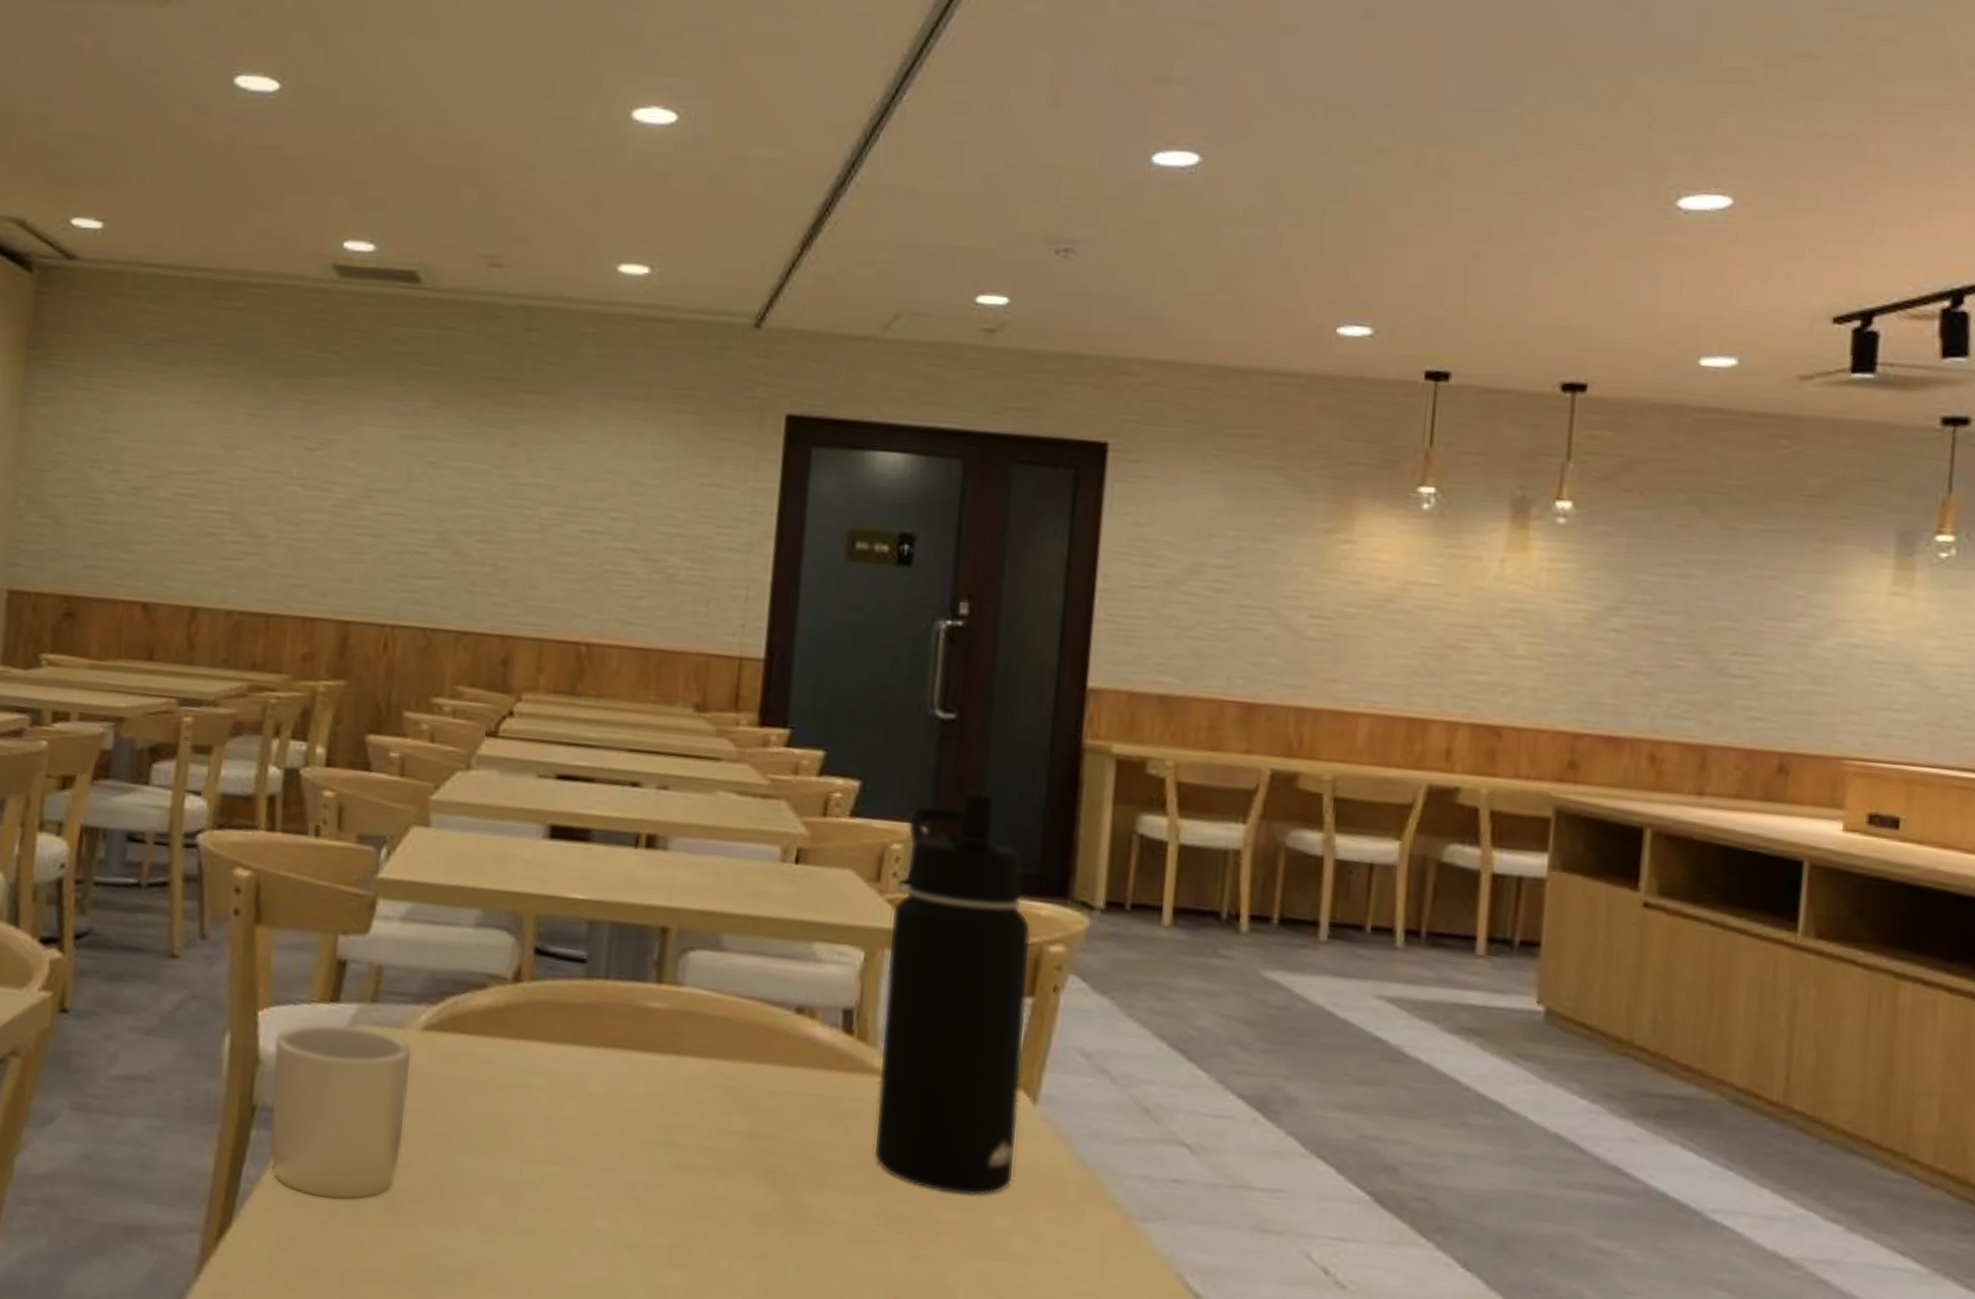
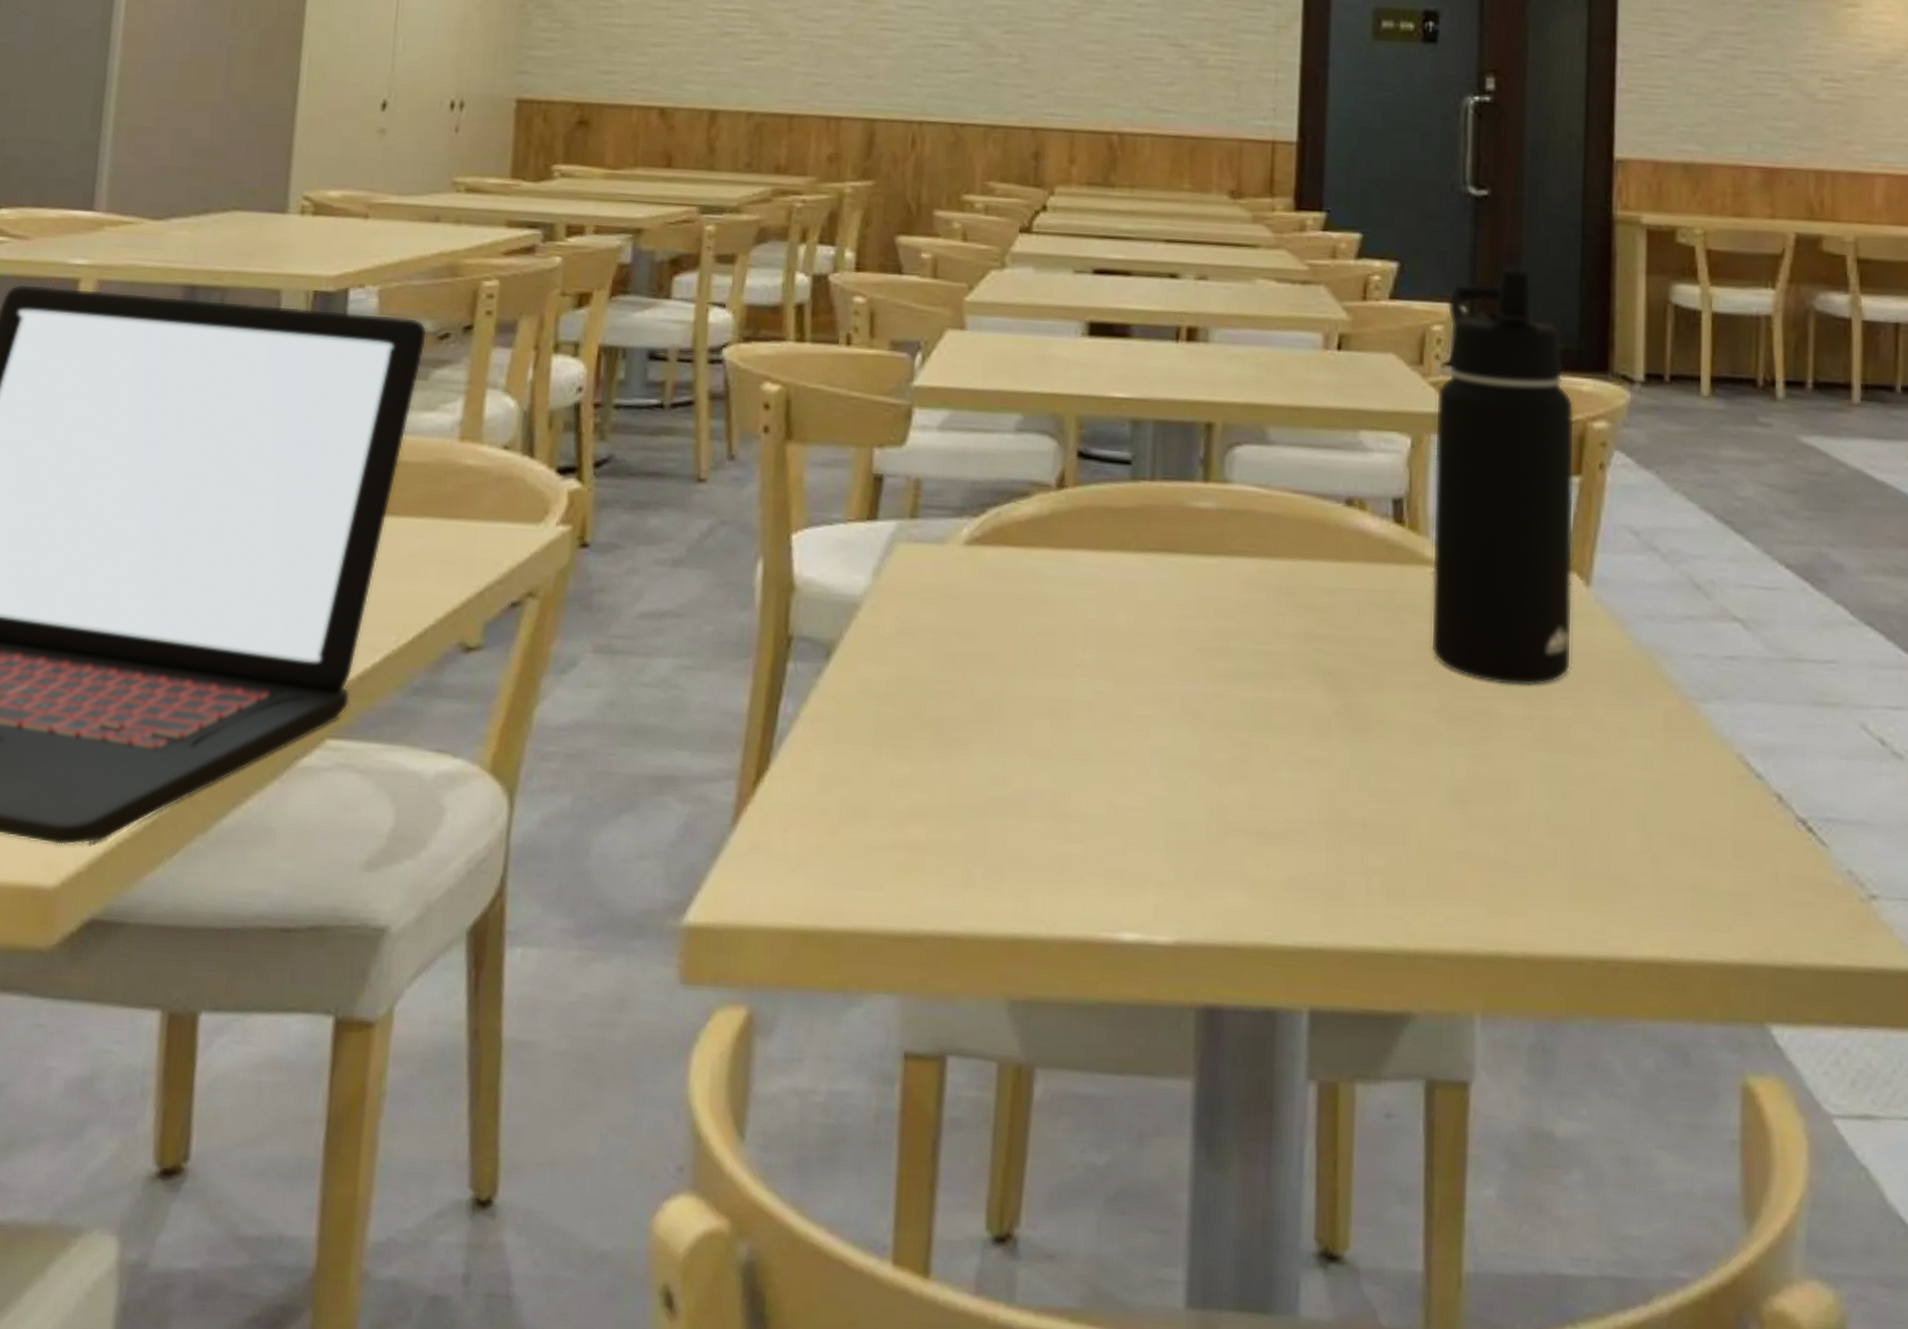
mug: present [269,1023,413,1200] -> none [807,543,955,733]

